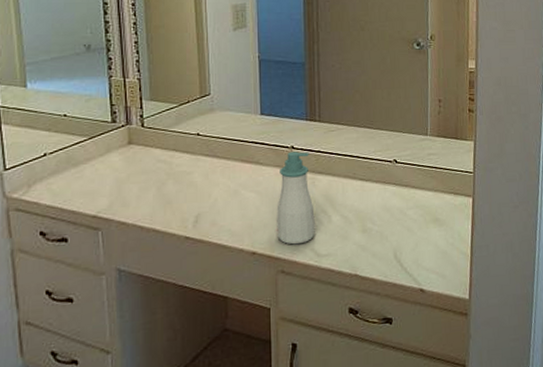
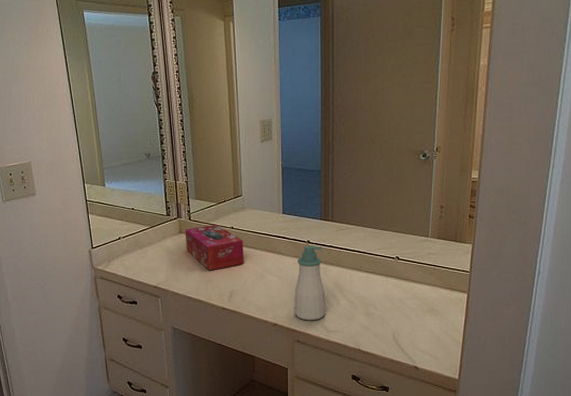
tissue box: none [136,130,214,191] -> present [185,224,245,271]

